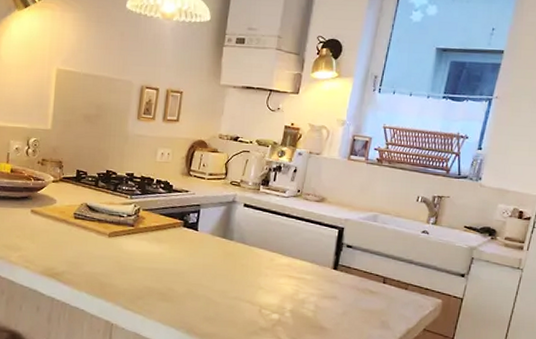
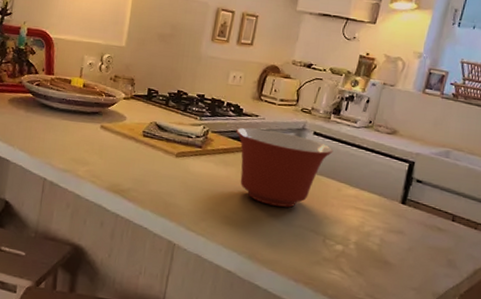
mixing bowl: none [167,203,264,280] -> present [236,127,334,208]

